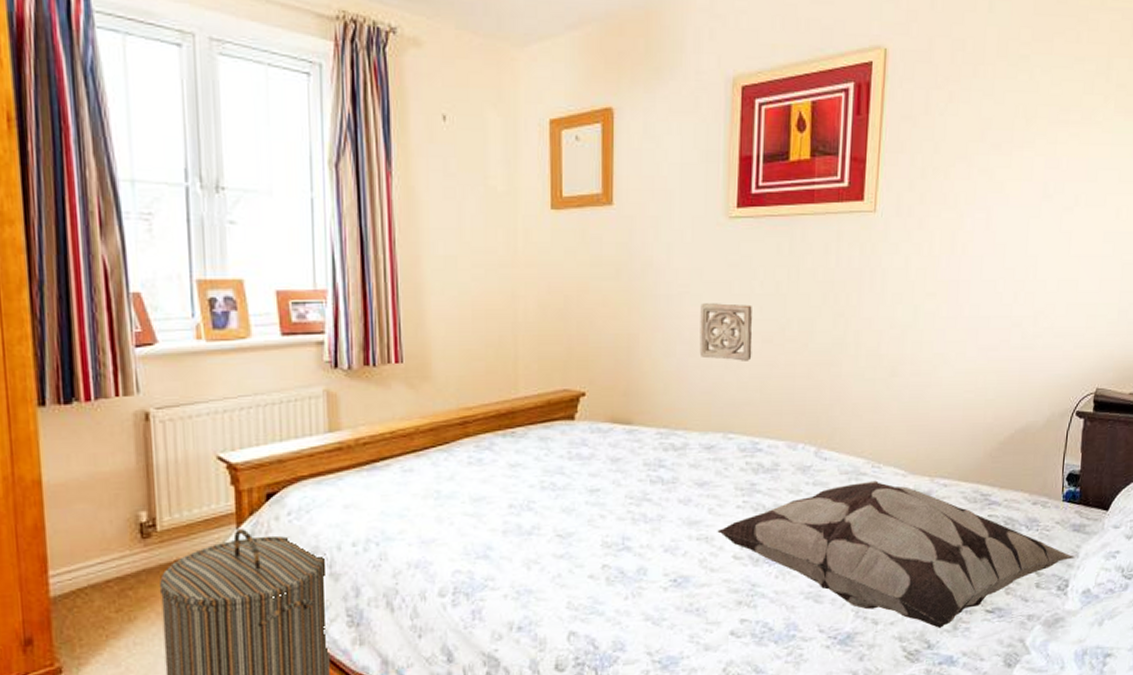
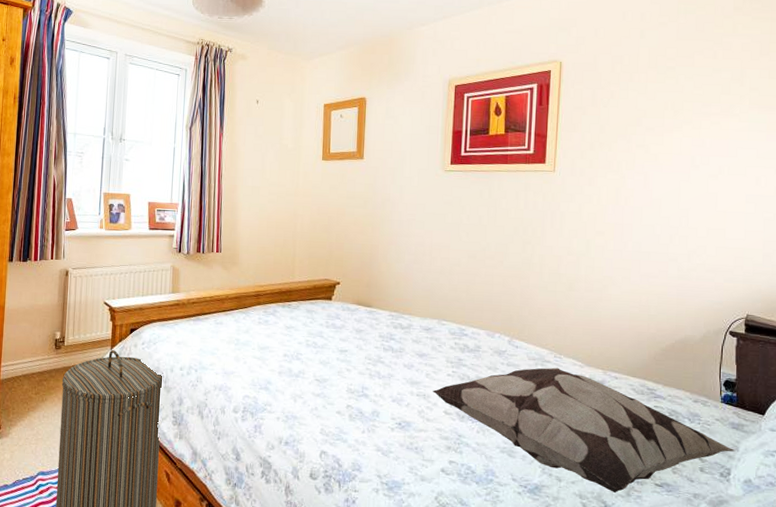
wall ornament: present [699,303,753,361] -> none [421,228,461,270]

